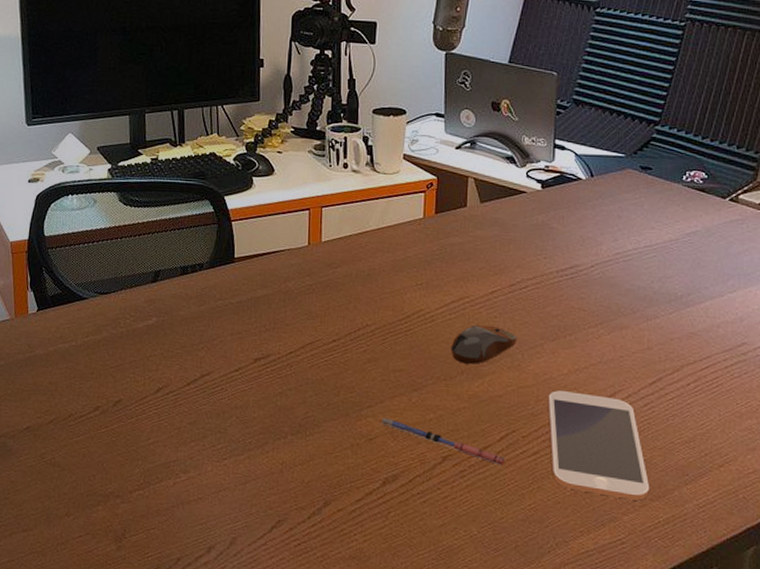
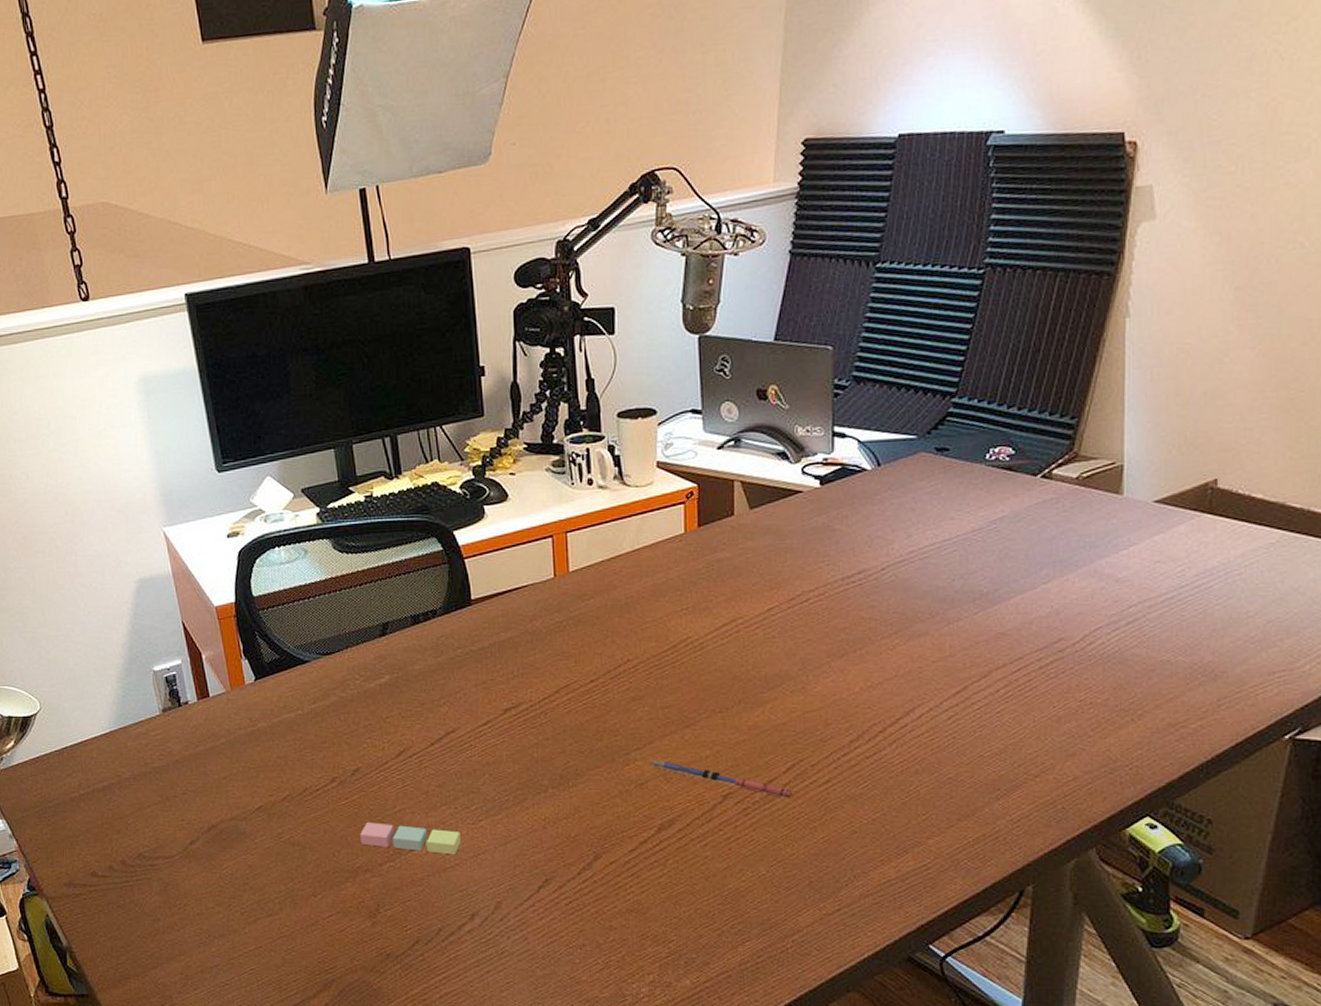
sticky notes: none [115,451,206,490] -> present [360,822,461,855]
computer mouse: present [450,324,518,364] -> none [725,647,801,692]
smartphone: present [548,390,649,501] -> none [838,711,956,822]

